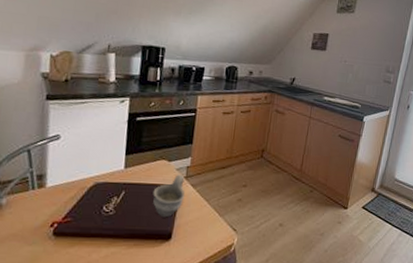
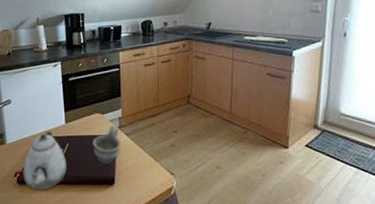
teapot: none [61,176,119,244] -> present [23,132,67,190]

